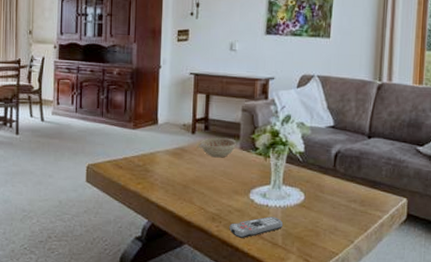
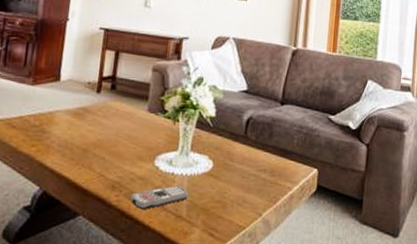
decorative bowl: present [198,138,236,158] -> none [102,98,144,120]

